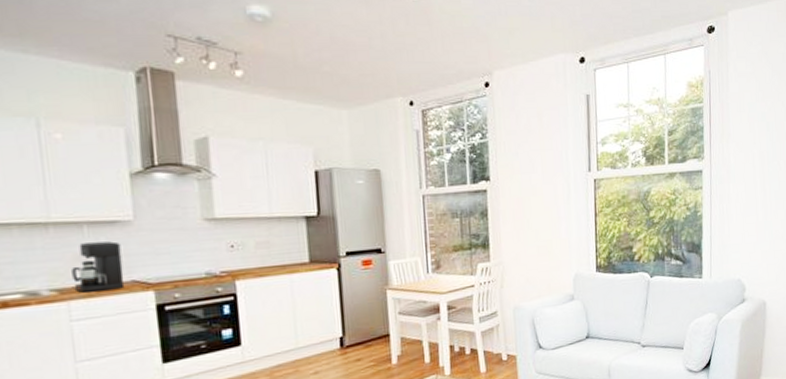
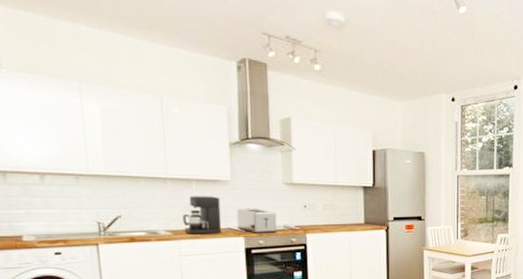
toaster: none [143,253,197,286] -> present [237,209,277,235]

